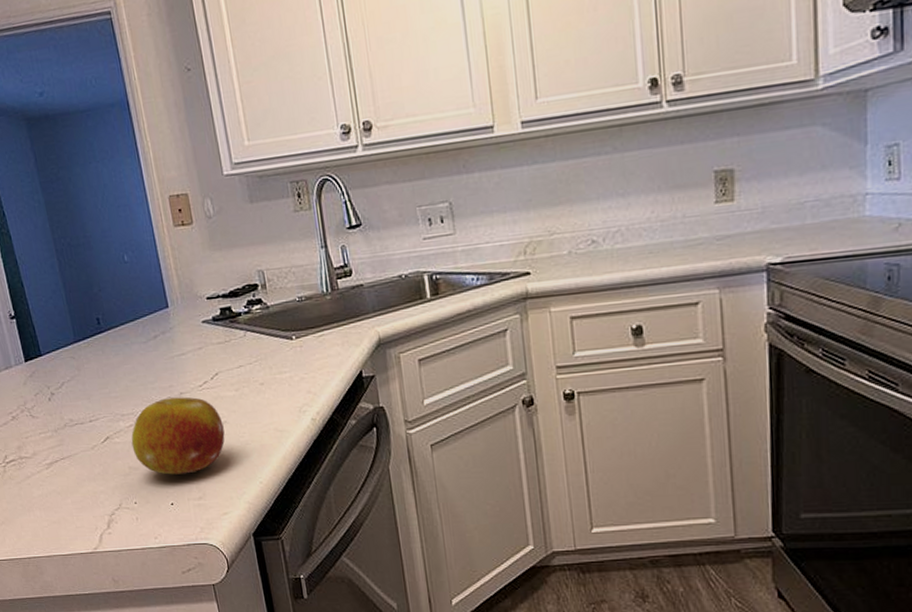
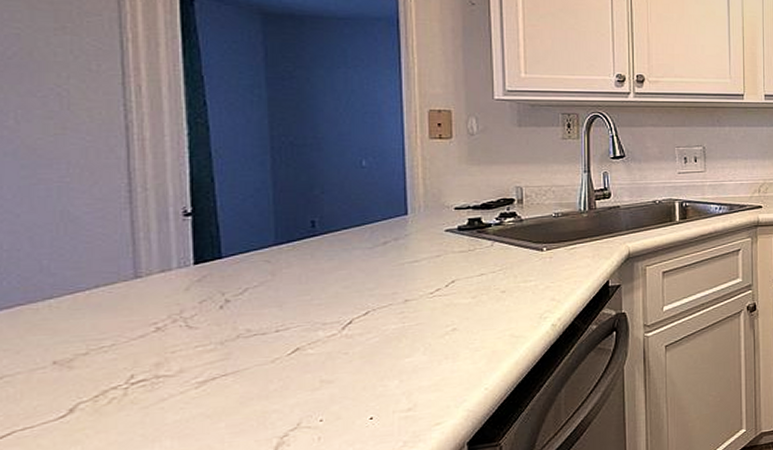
fruit: present [131,397,225,475] -> none [330,304,452,387]

